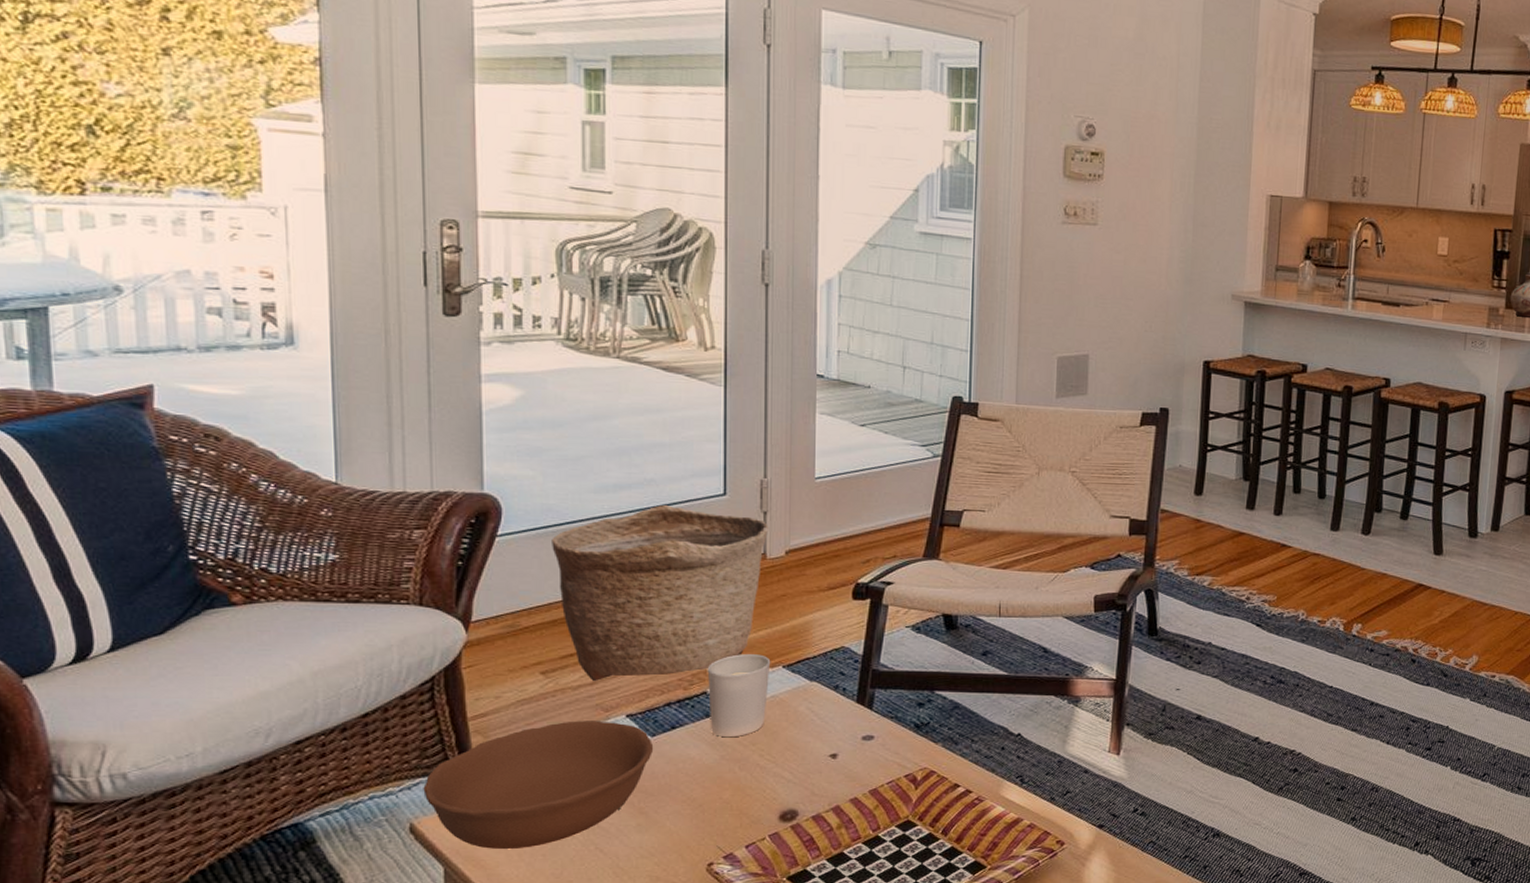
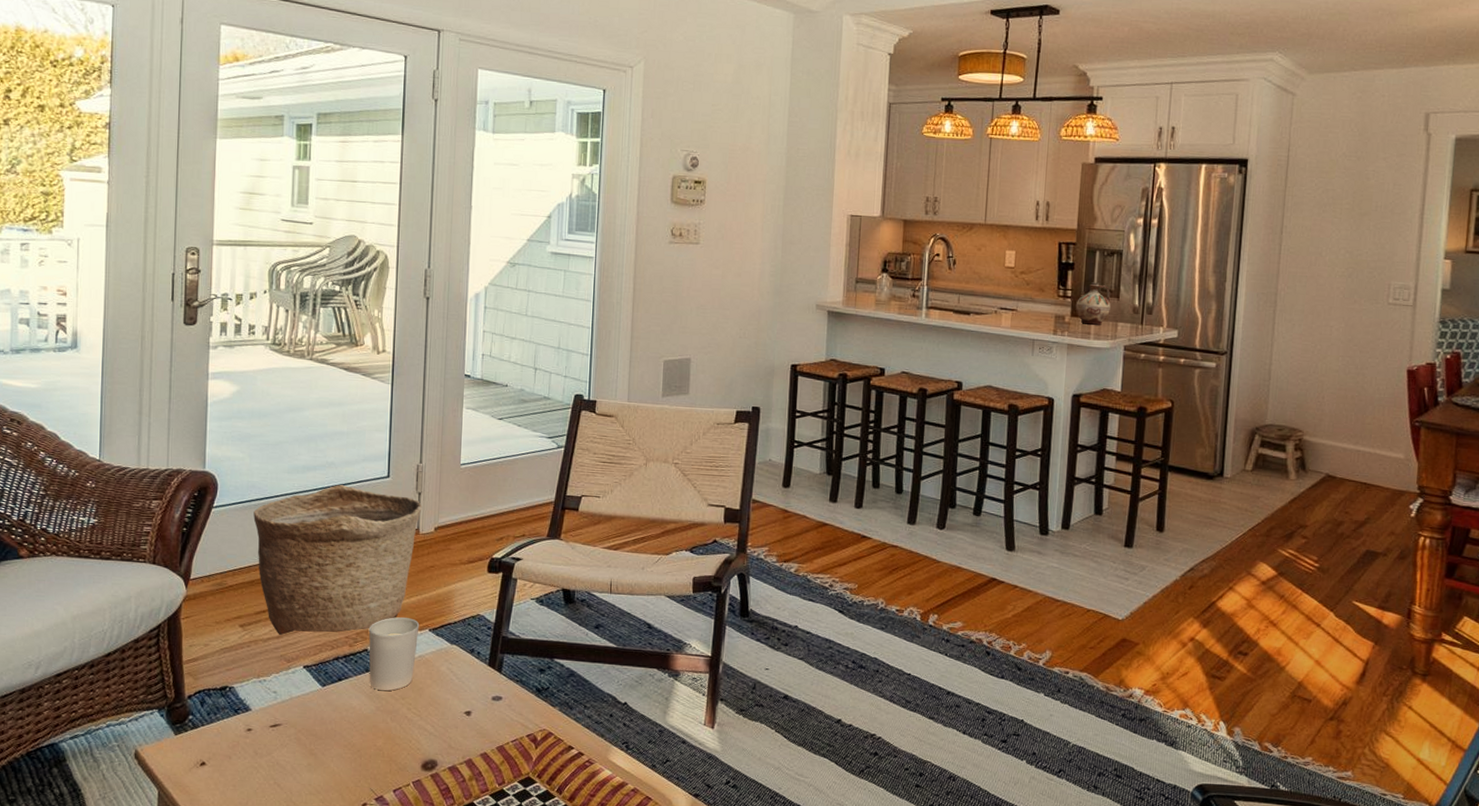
bowl: present [423,721,654,850] -> none [146,669,324,779]

